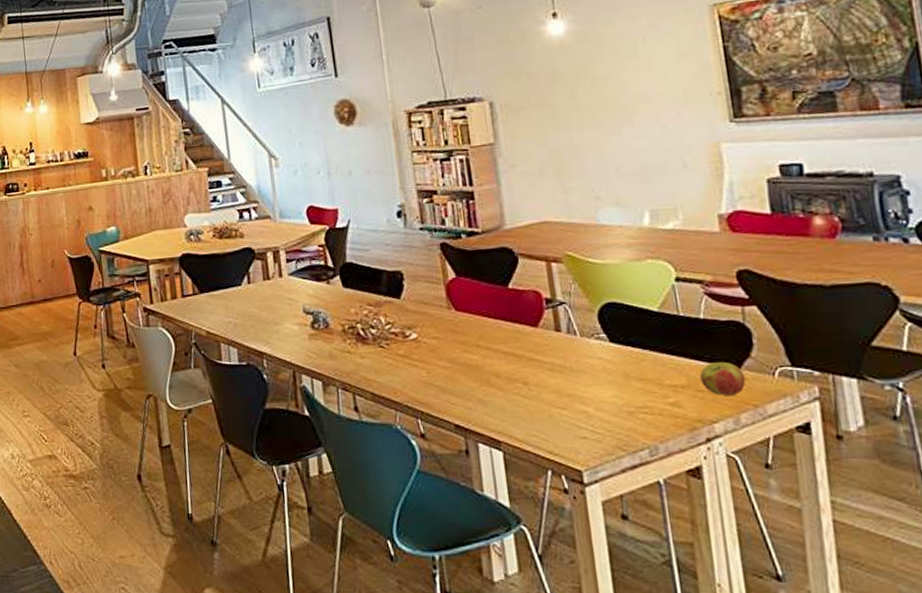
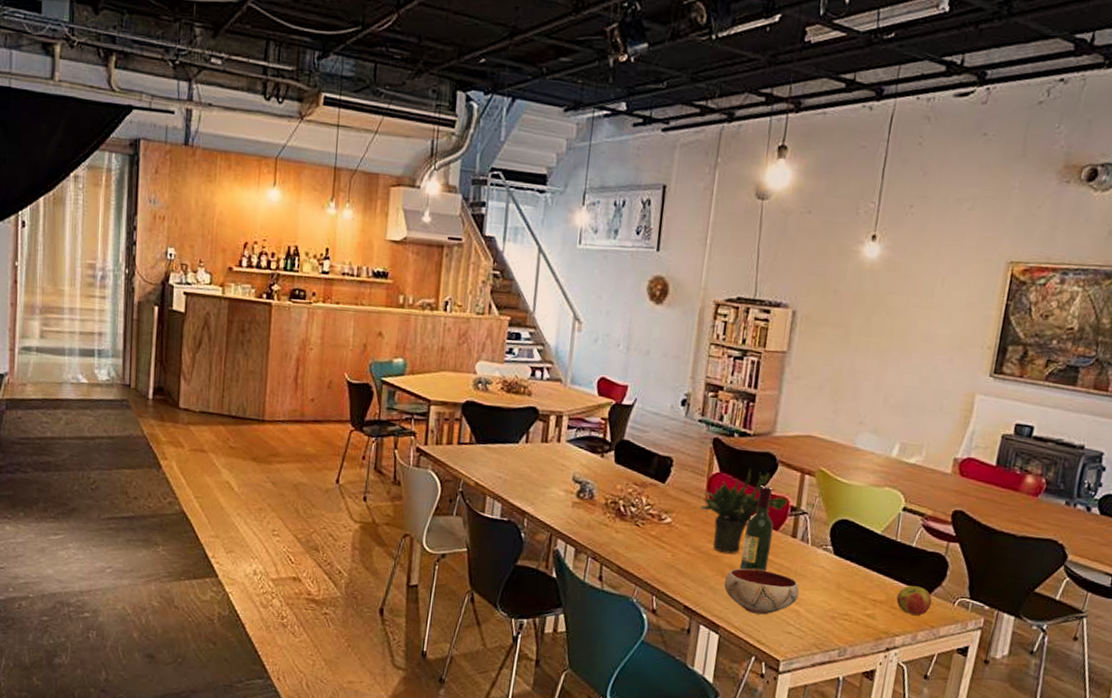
potted plant: none [444,267,540,361] -> present [700,468,788,554]
bowl: none [492,372,583,422] -> present [723,568,800,615]
wine bottle: none [500,282,538,376] -> present [739,485,774,572]

